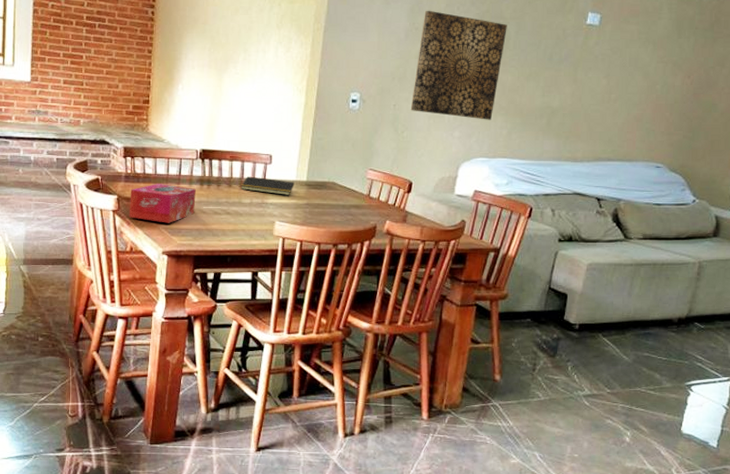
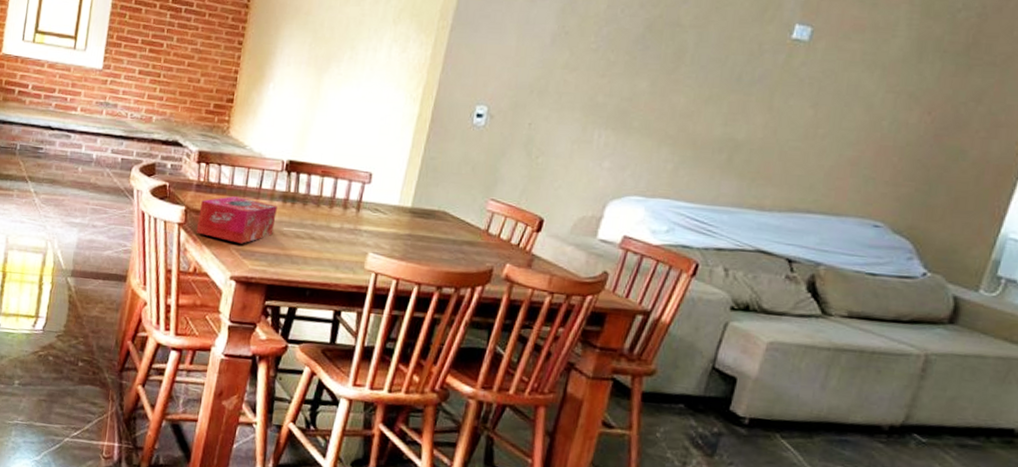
notepad: present [241,176,295,195] -> none [330,196,396,223]
wall art: present [410,10,507,120] -> none [549,11,685,150]

